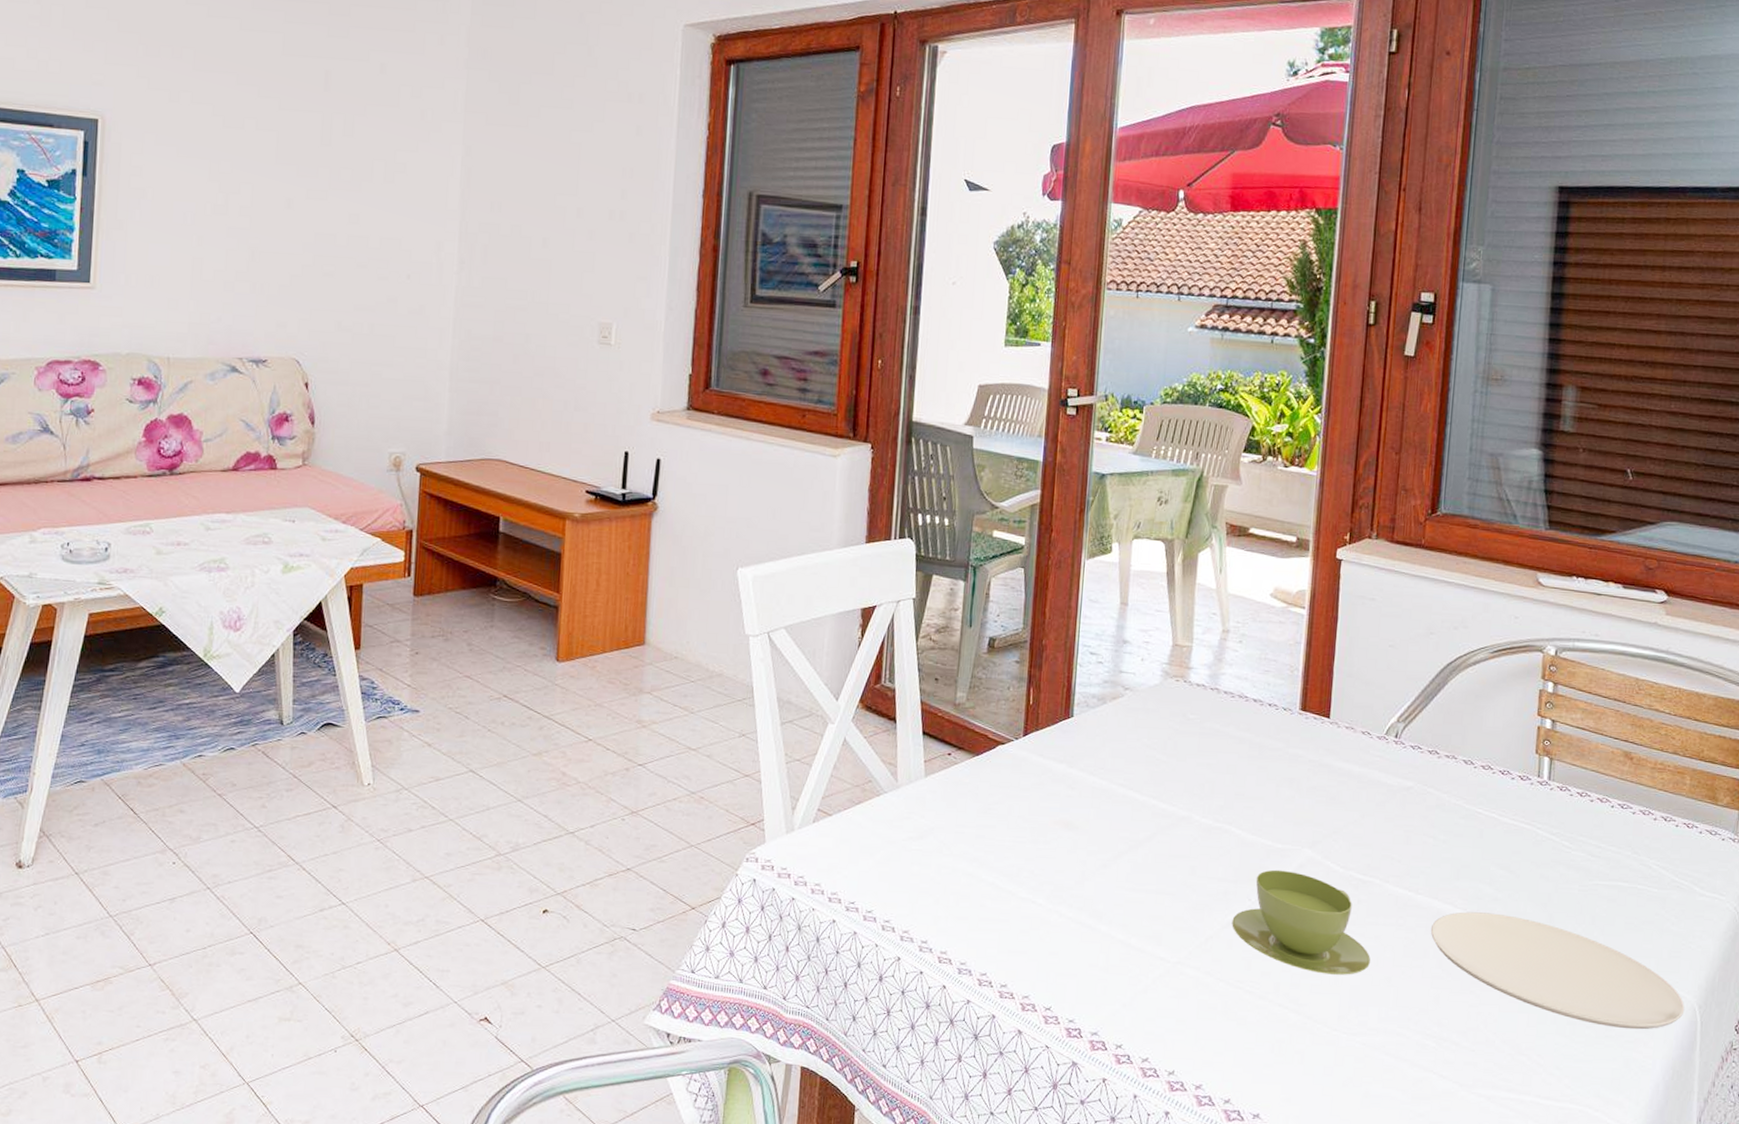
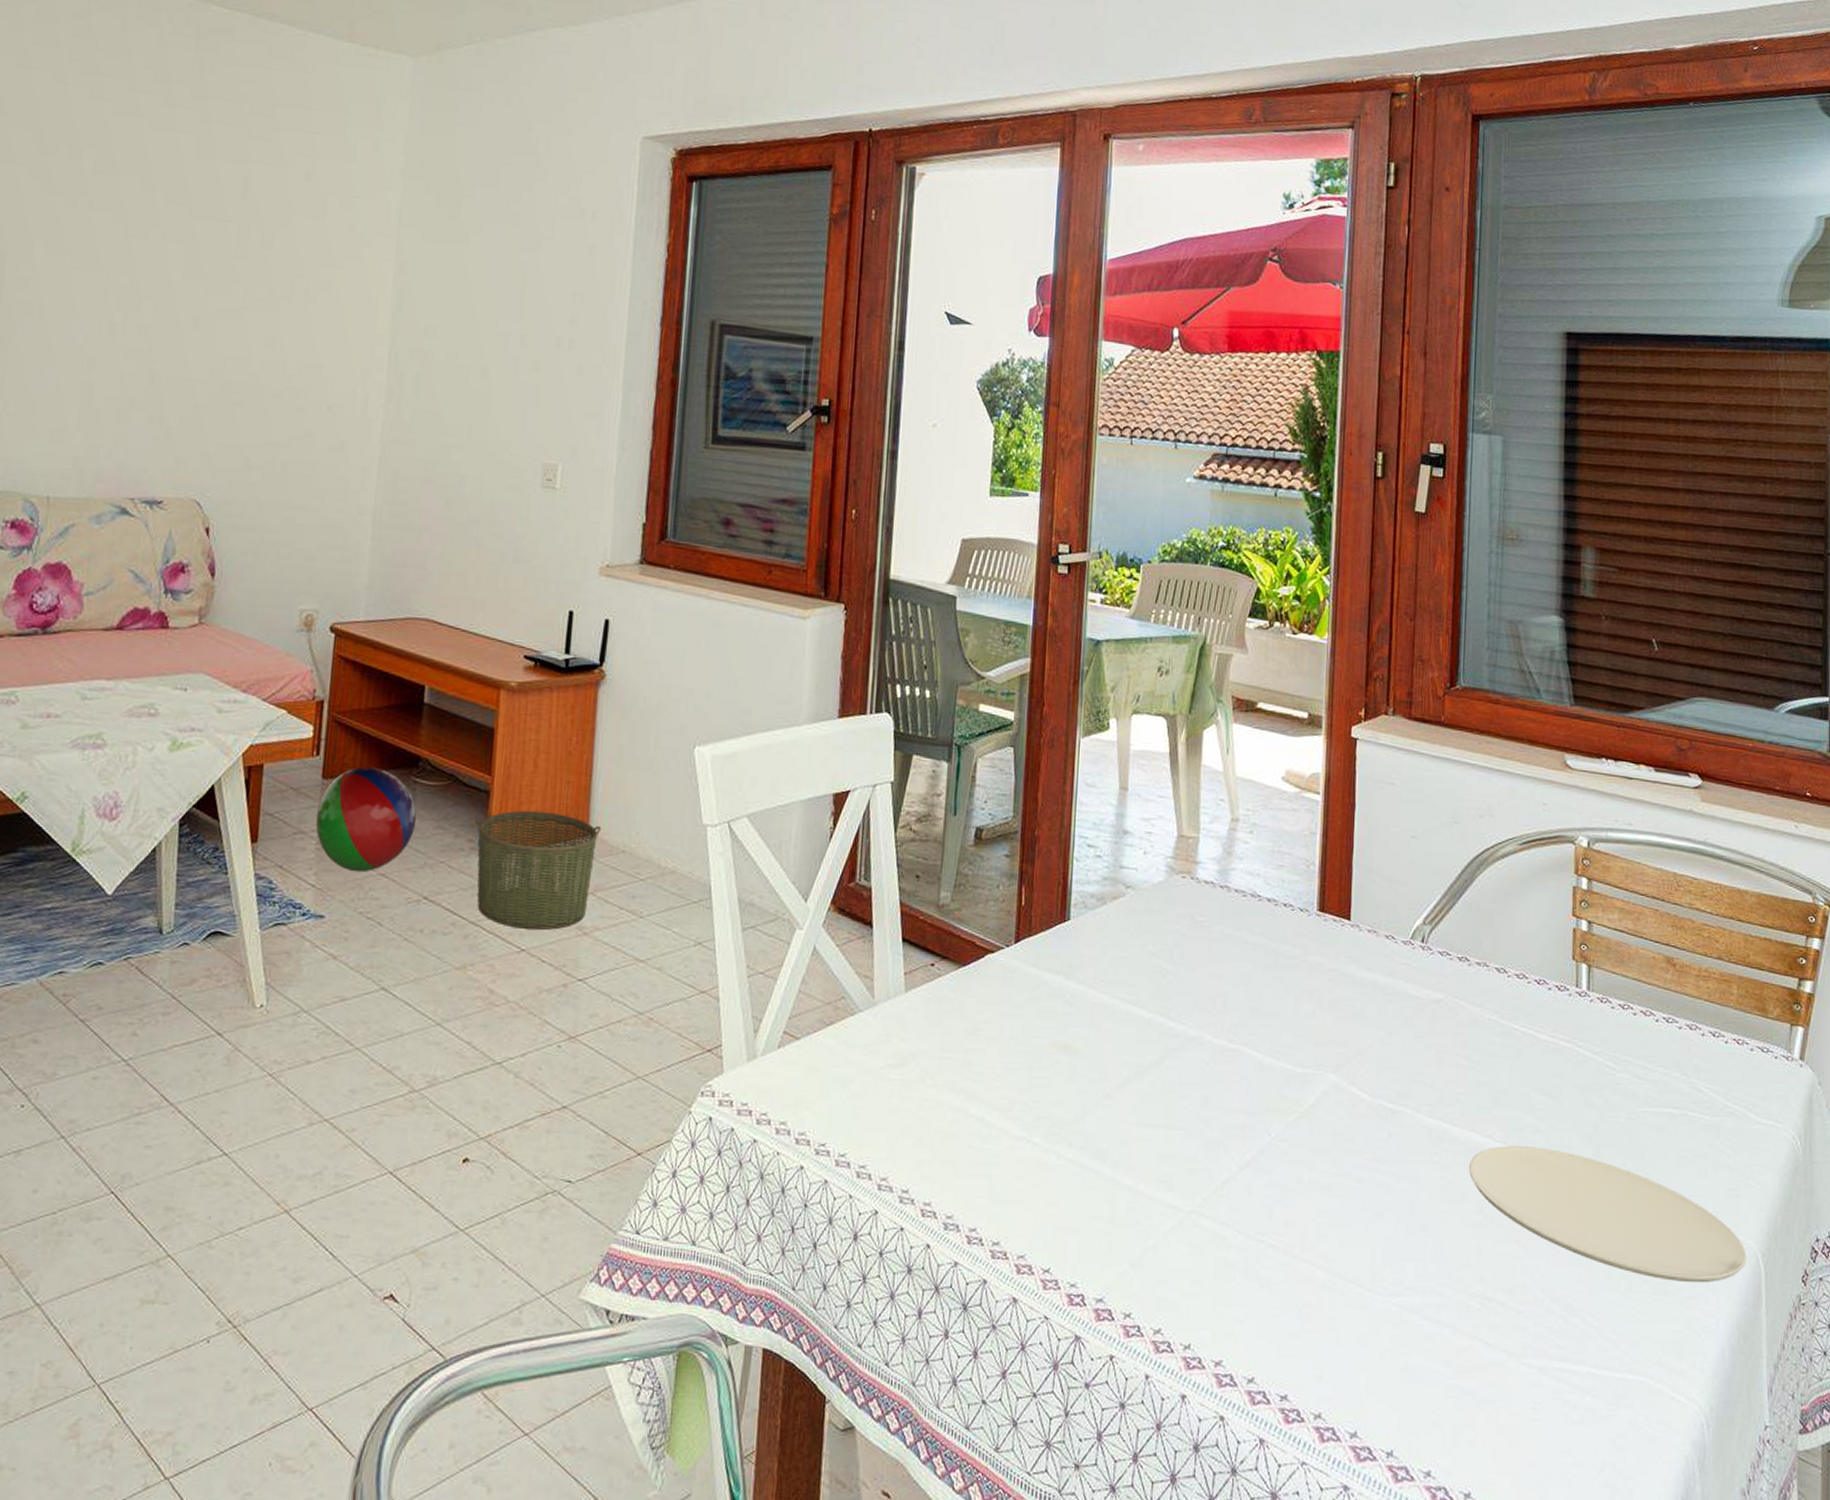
beach ball: none [409,585,495,675] -> present [316,766,416,873]
basket: none [546,622,657,723] -> present [475,810,602,930]
teacup: present [1232,869,1370,975] -> none [1250,1098,1404,1224]

